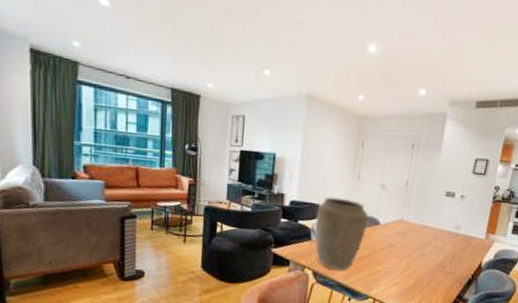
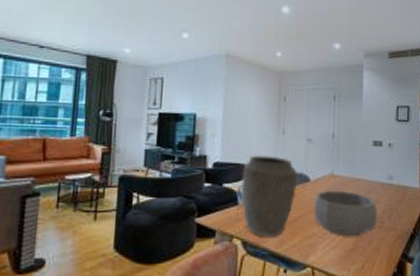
decorative bowl: none [380,234,441,276] -> present [314,191,378,235]

